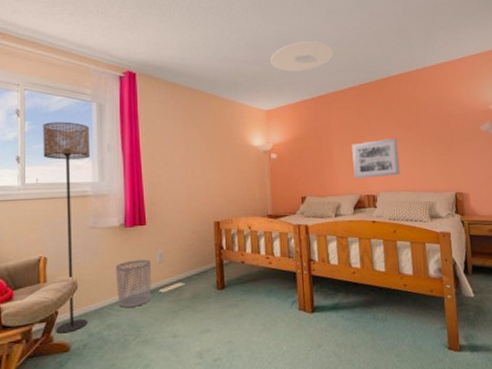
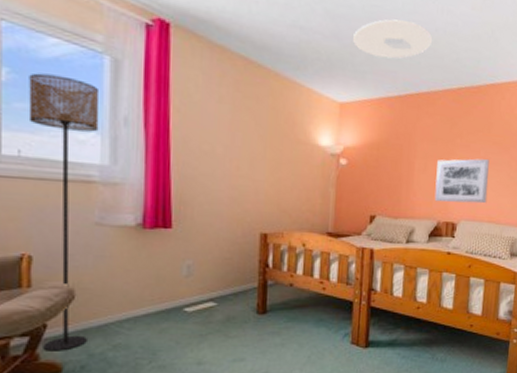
waste bin: present [115,259,152,308] -> none [127,270,175,326]

